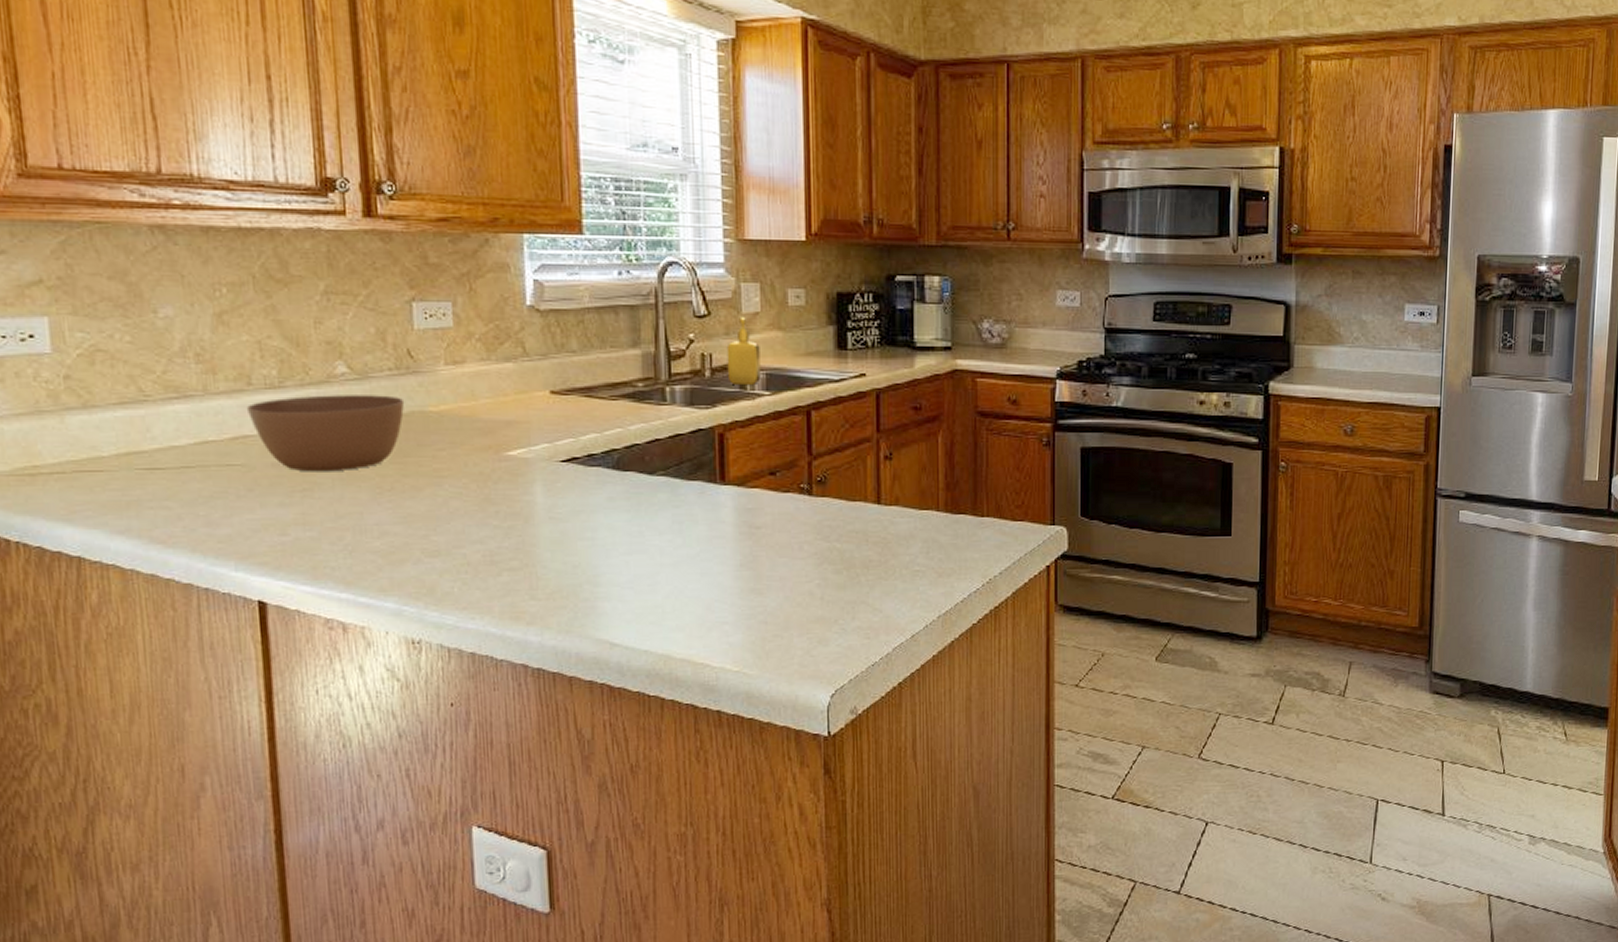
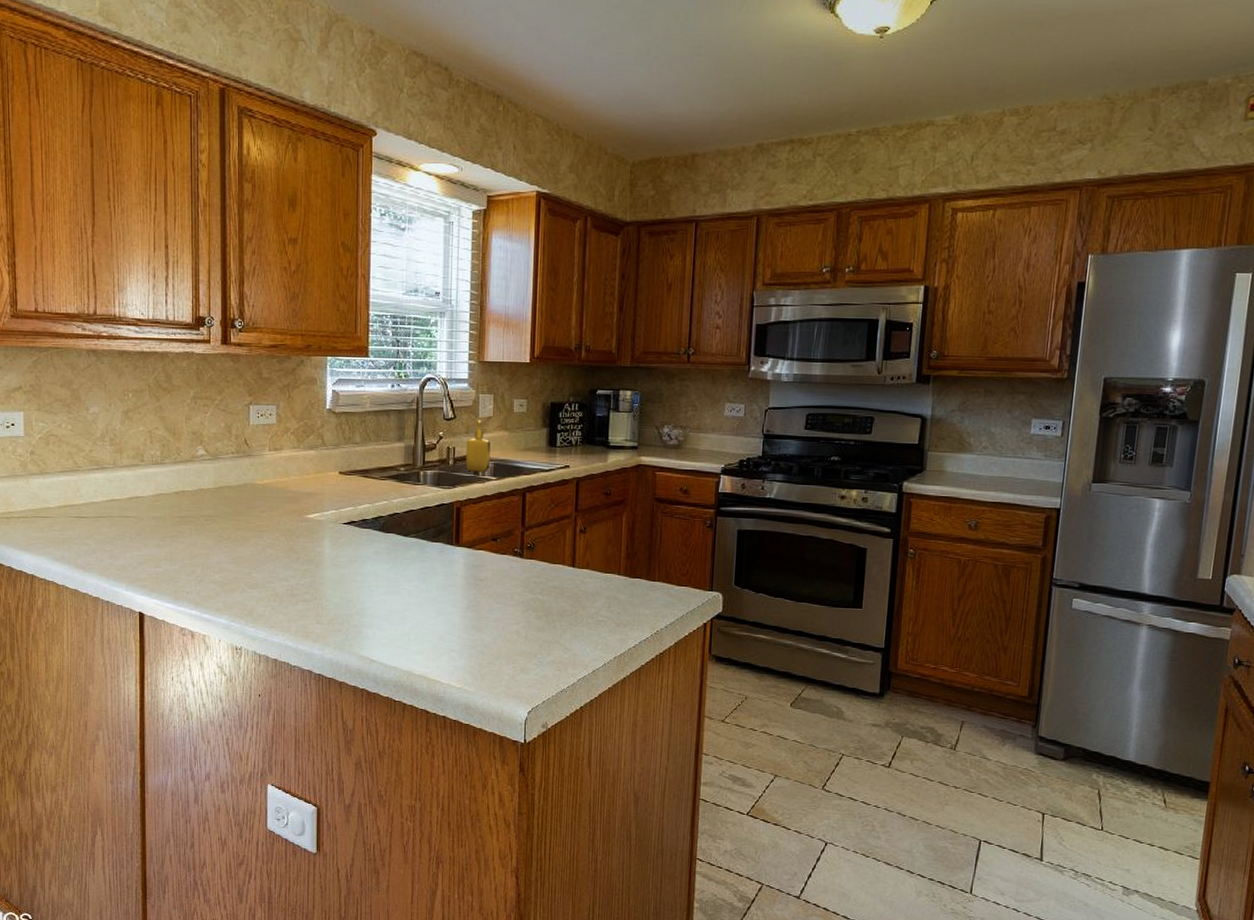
bowl: present [246,395,405,472] -> none [139,470,241,524]

